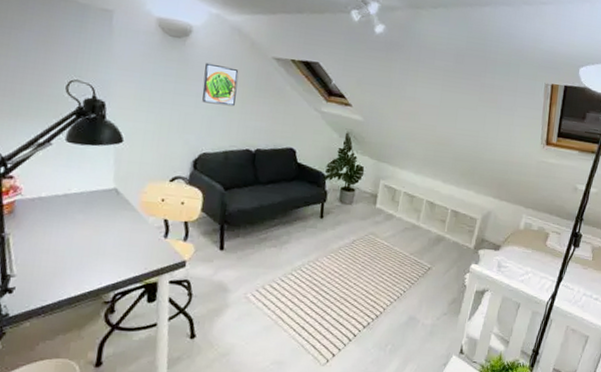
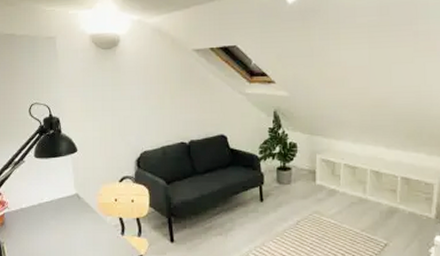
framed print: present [202,62,239,107] -> none [135,66,165,104]

